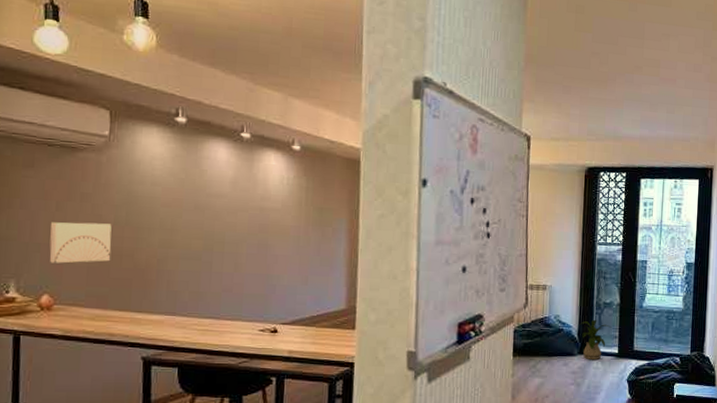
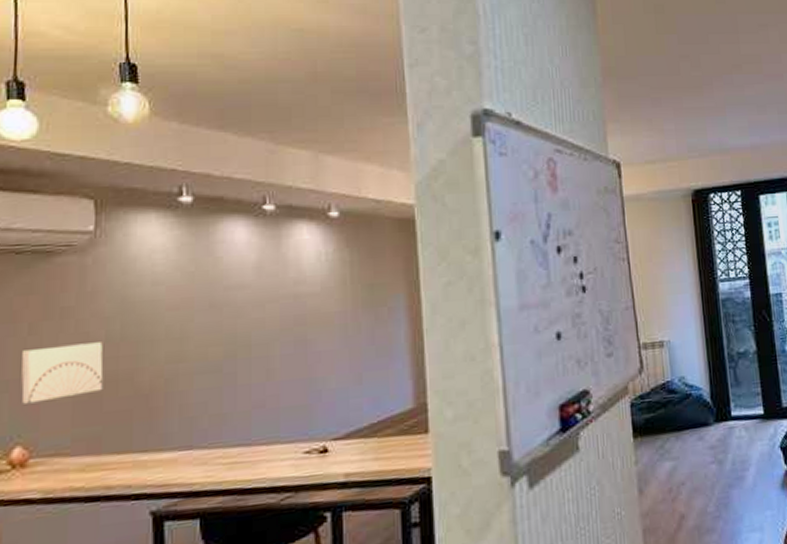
house plant: present [578,319,611,360] -> none [709,375,751,429]

